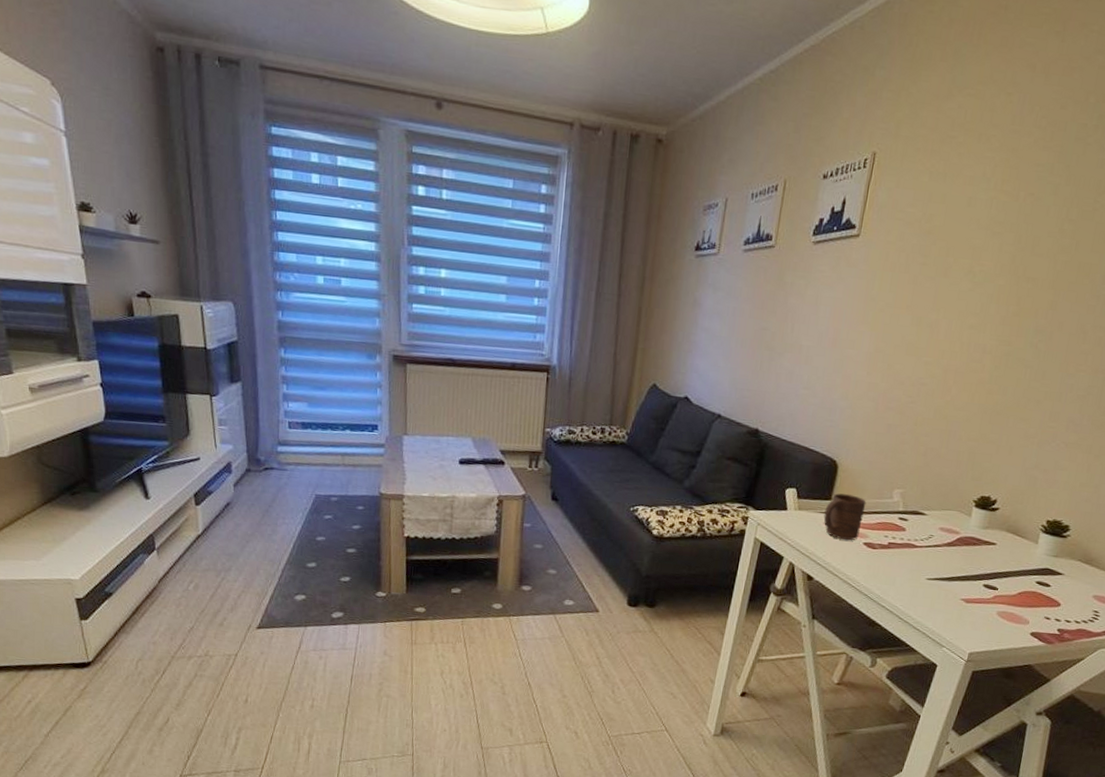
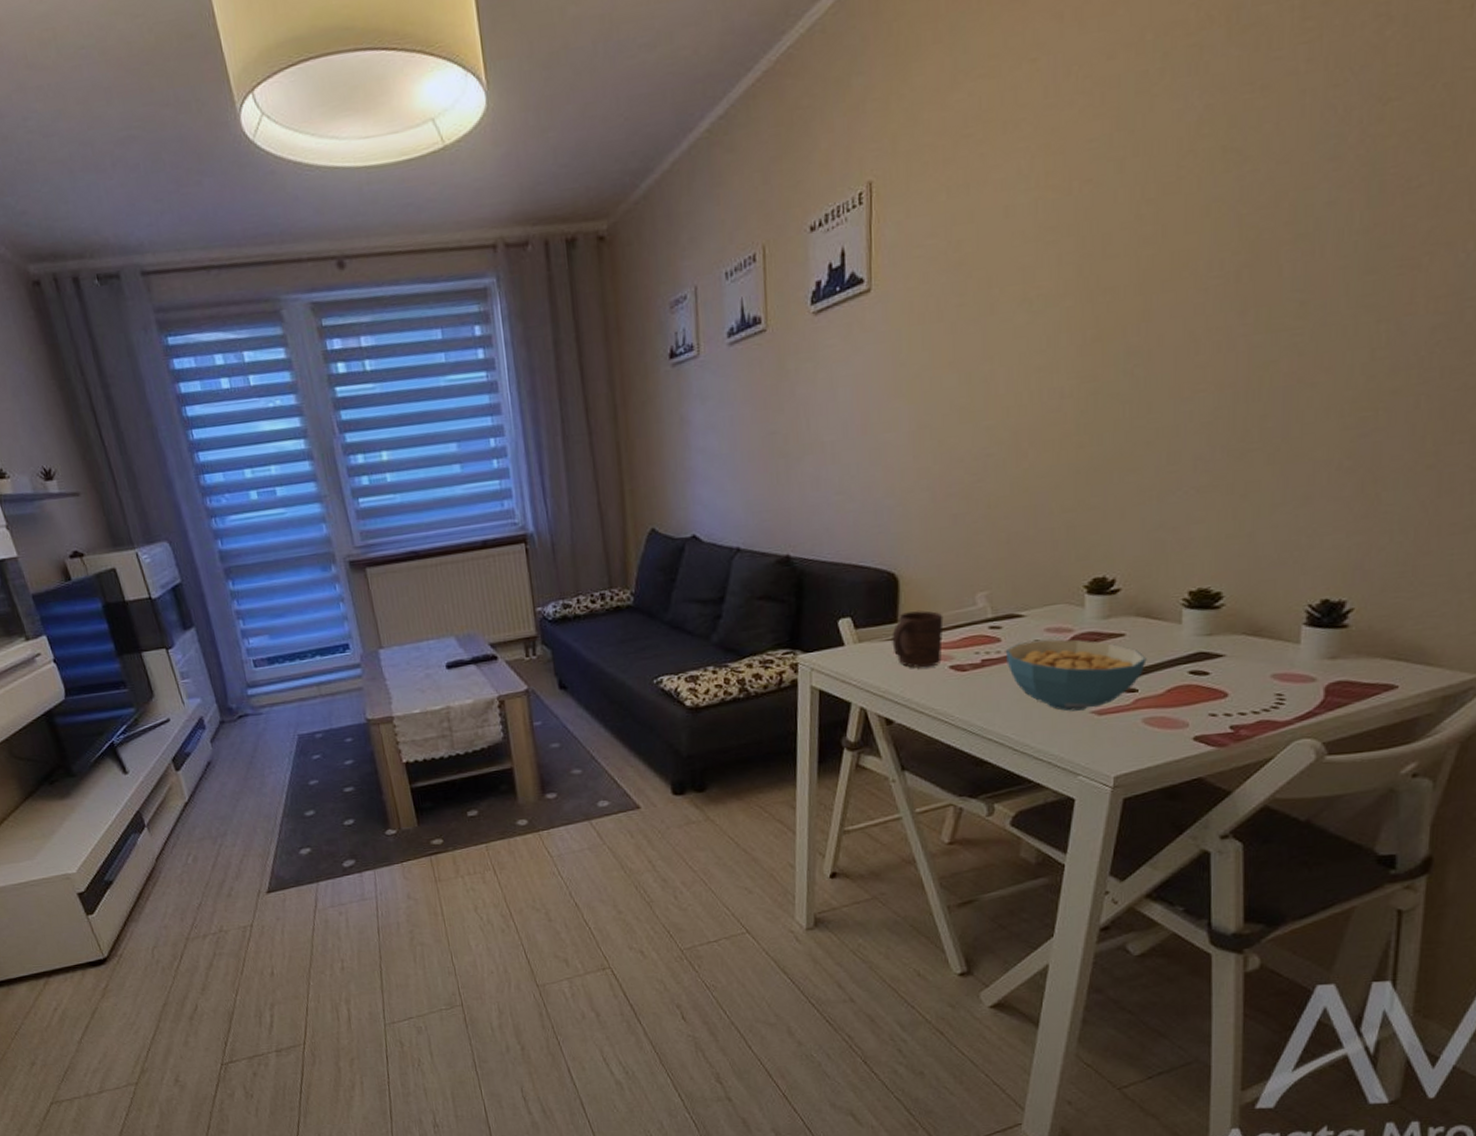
cereal bowl: none [906,535,1009,597] -> present [1006,639,1147,712]

